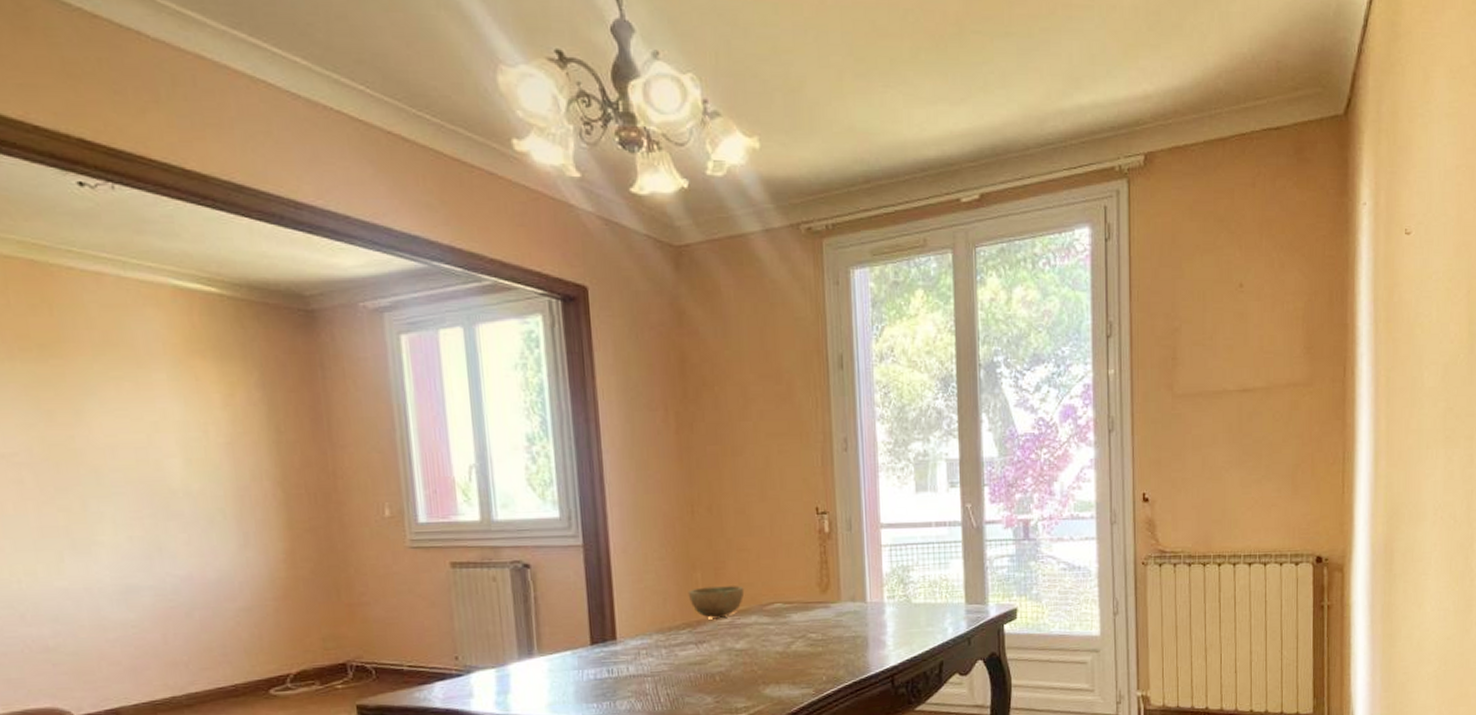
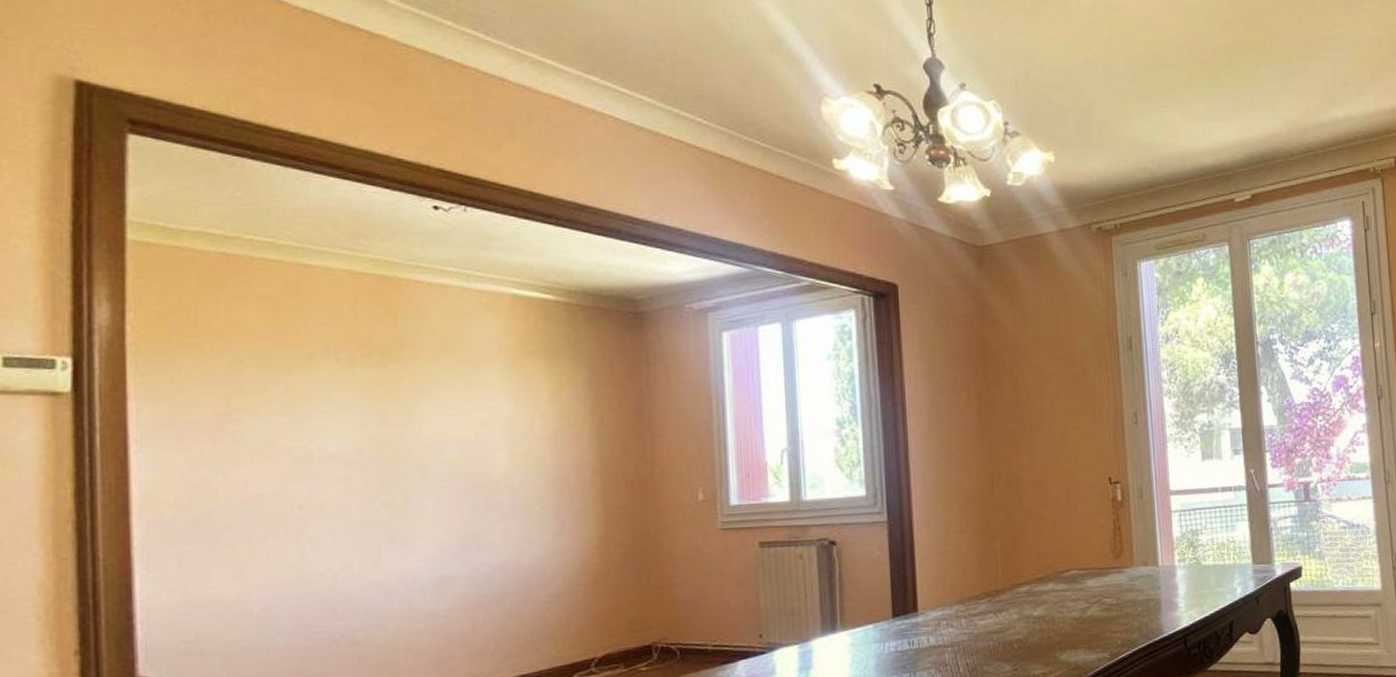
bowl: present [687,586,745,618] -> none [987,554,1042,587]

